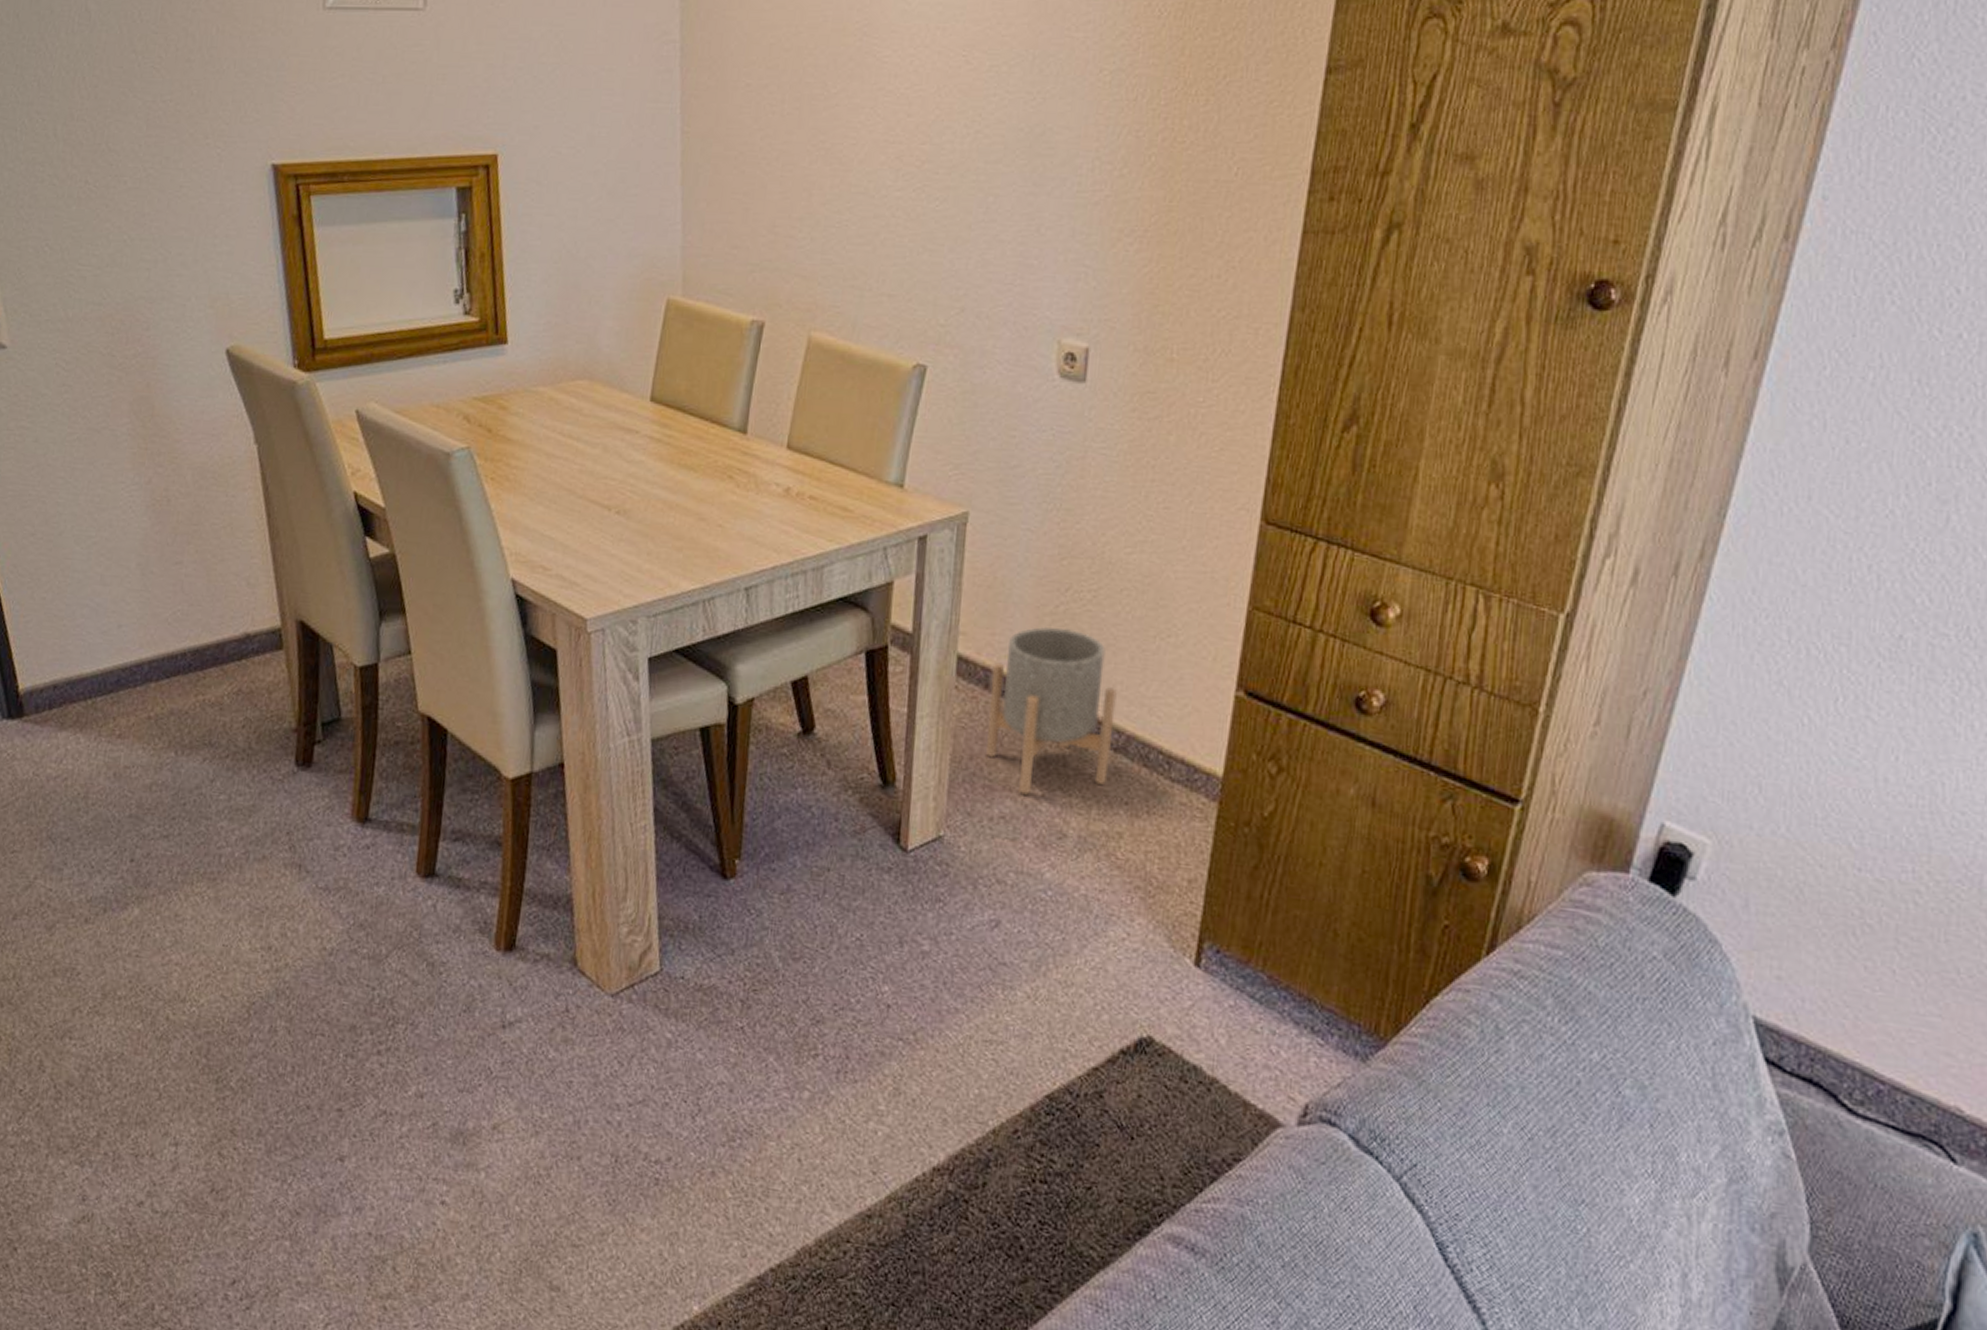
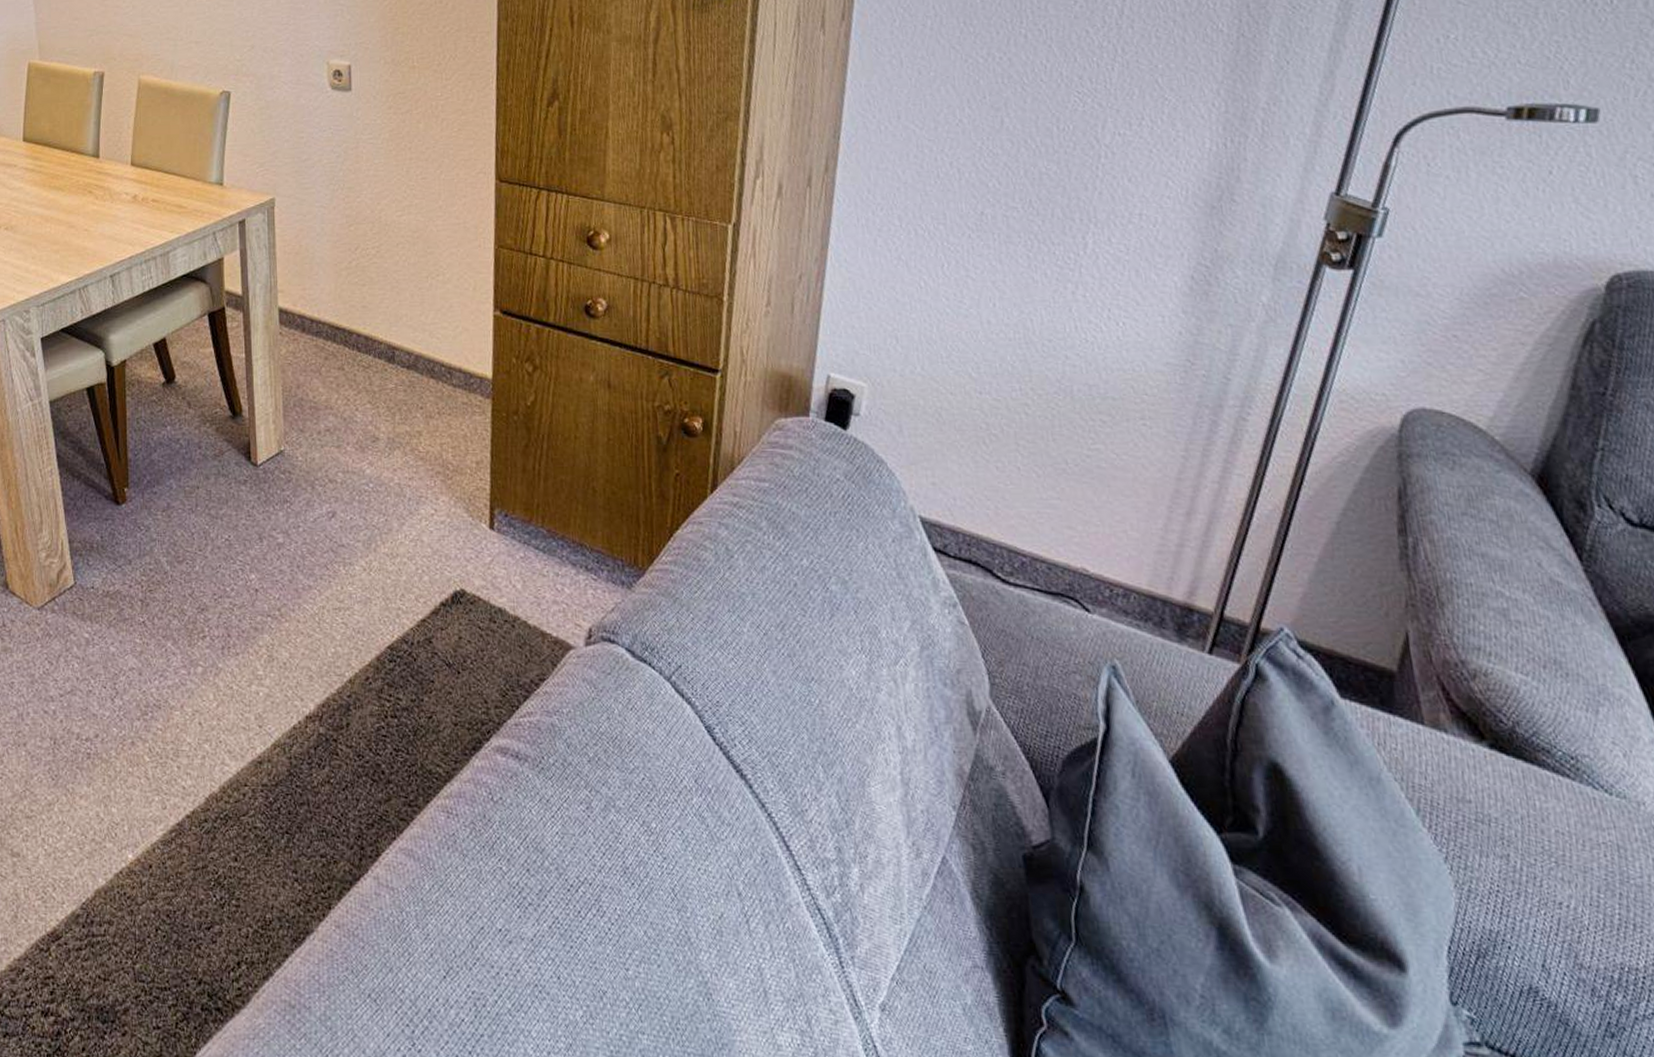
planter: present [986,626,1117,795] -> none [306,278,405,410]

